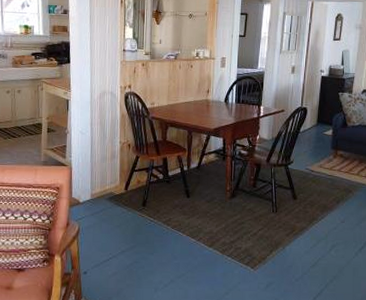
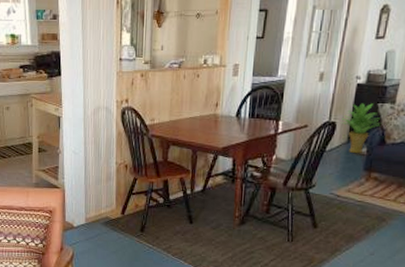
potted plant: none [311,92,343,135] -> present [341,103,382,154]

